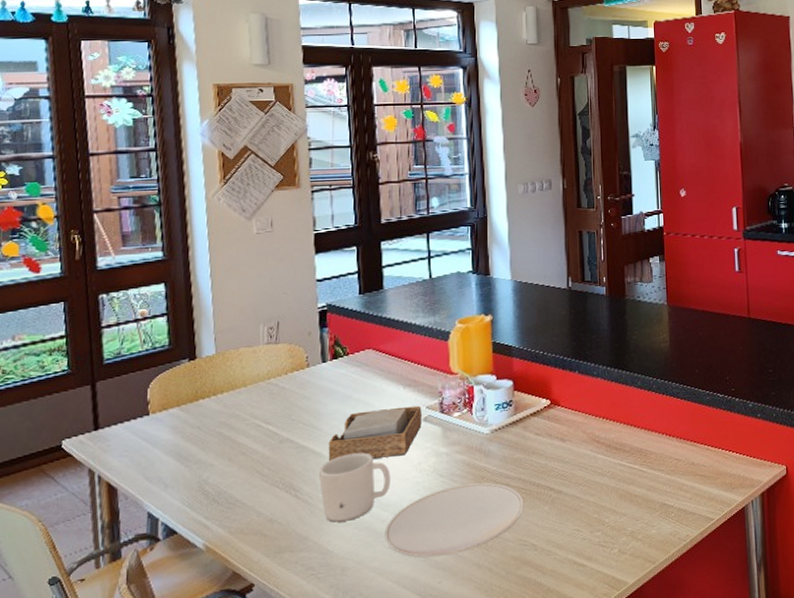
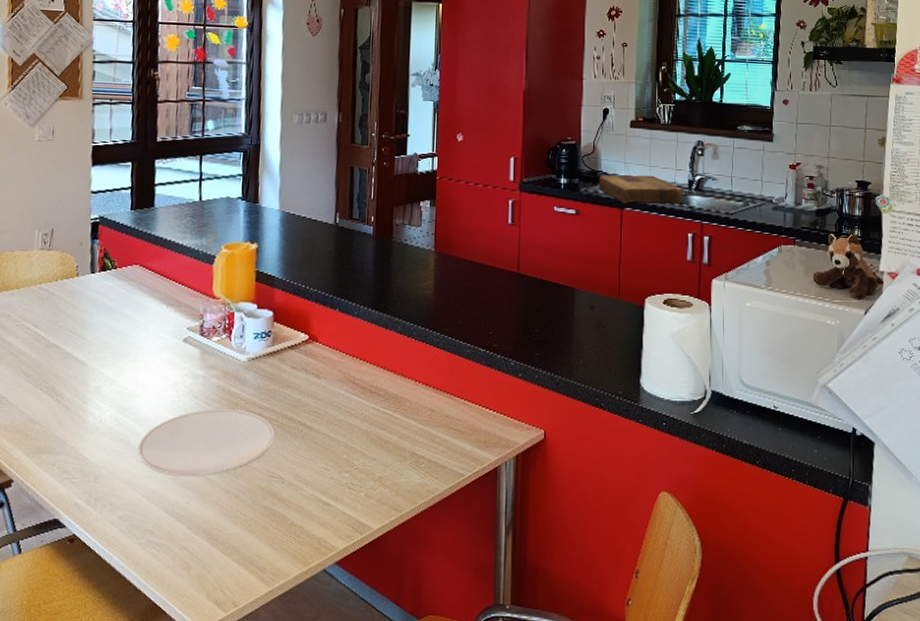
mug: present [318,452,391,522] -> none [80,365,148,431]
napkin holder: present [328,405,422,461] -> none [90,325,182,373]

